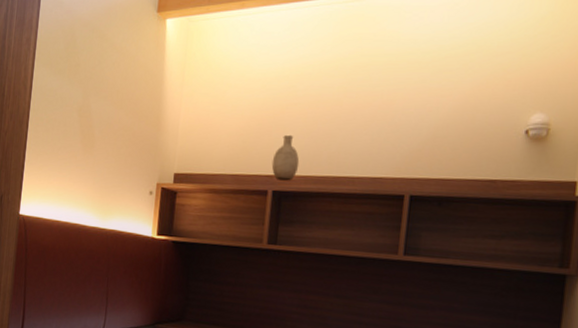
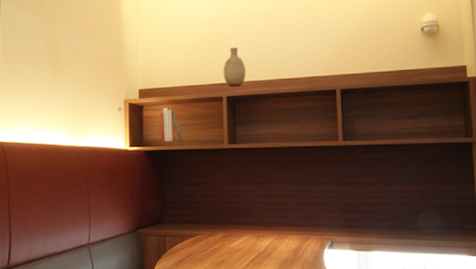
books: none [192,197,217,237] -> present [160,108,183,143]

